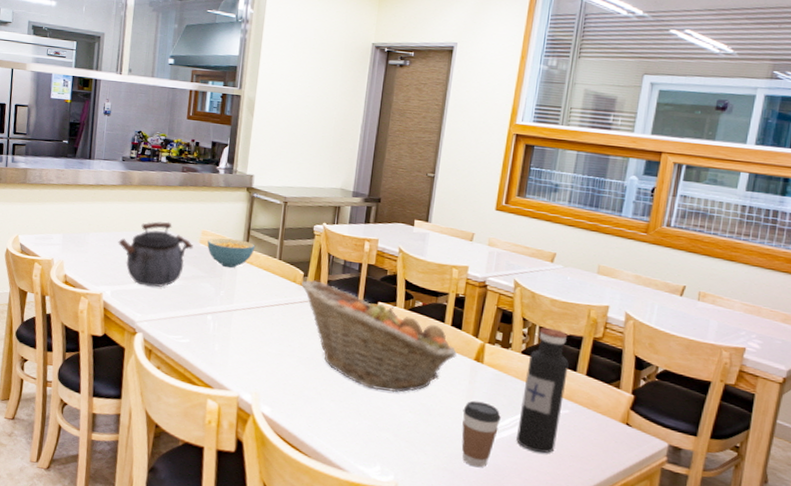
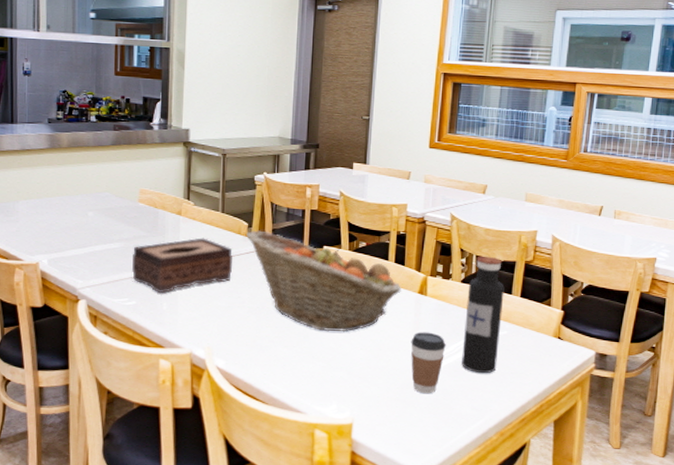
kettle: present [118,221,193,287] -> none [51,183,132,252]
tissue box: none [188,282,287,334] -> present [132,238,233,294]
cereal bowl: present [207,238,256,268] -> none [147,195,197,226]

